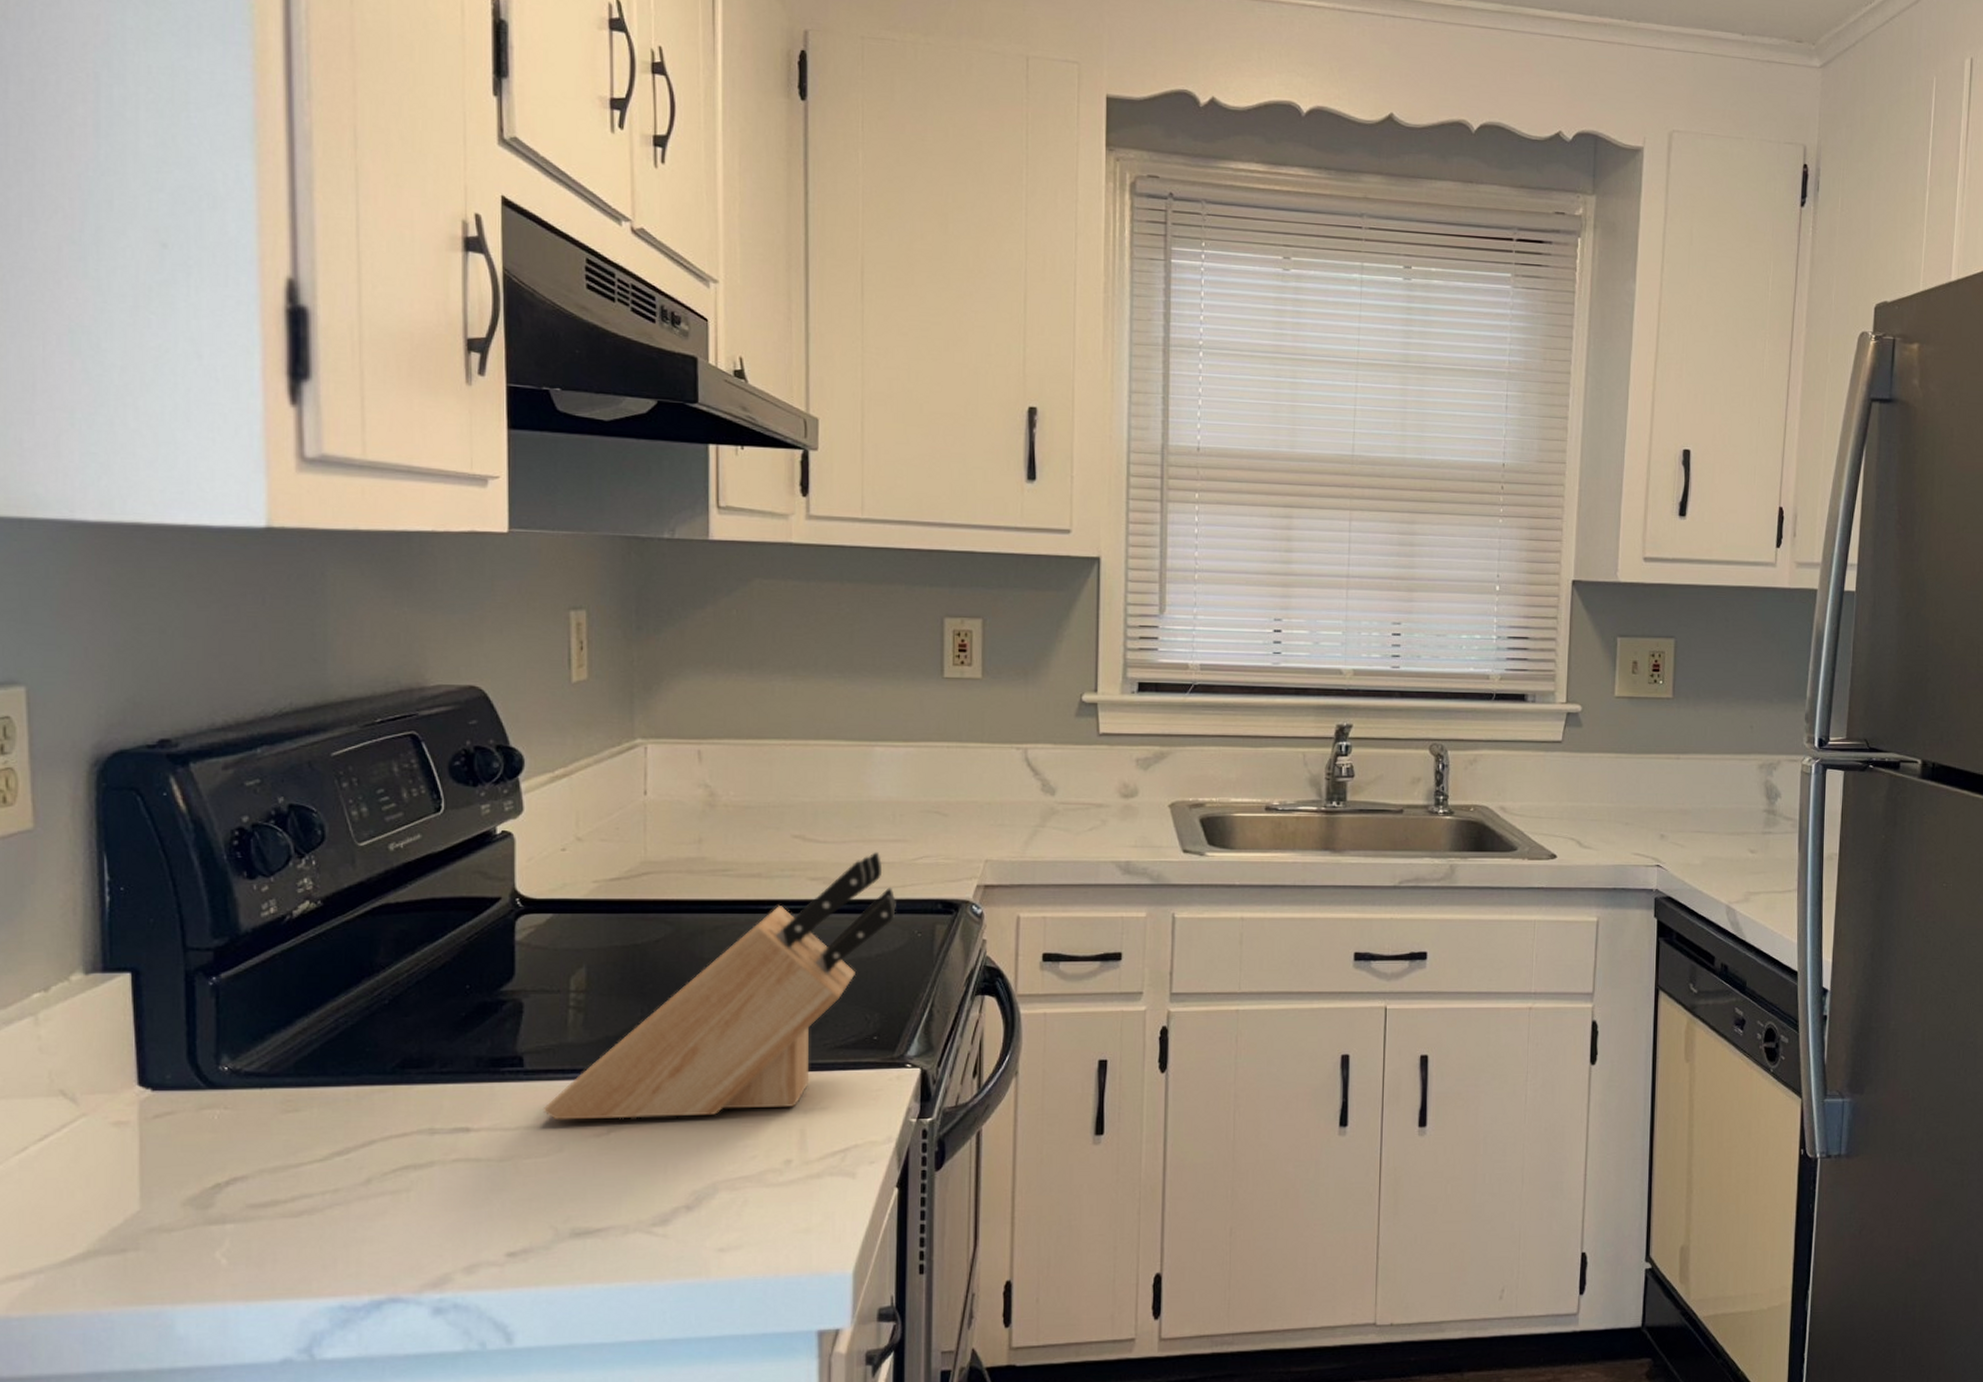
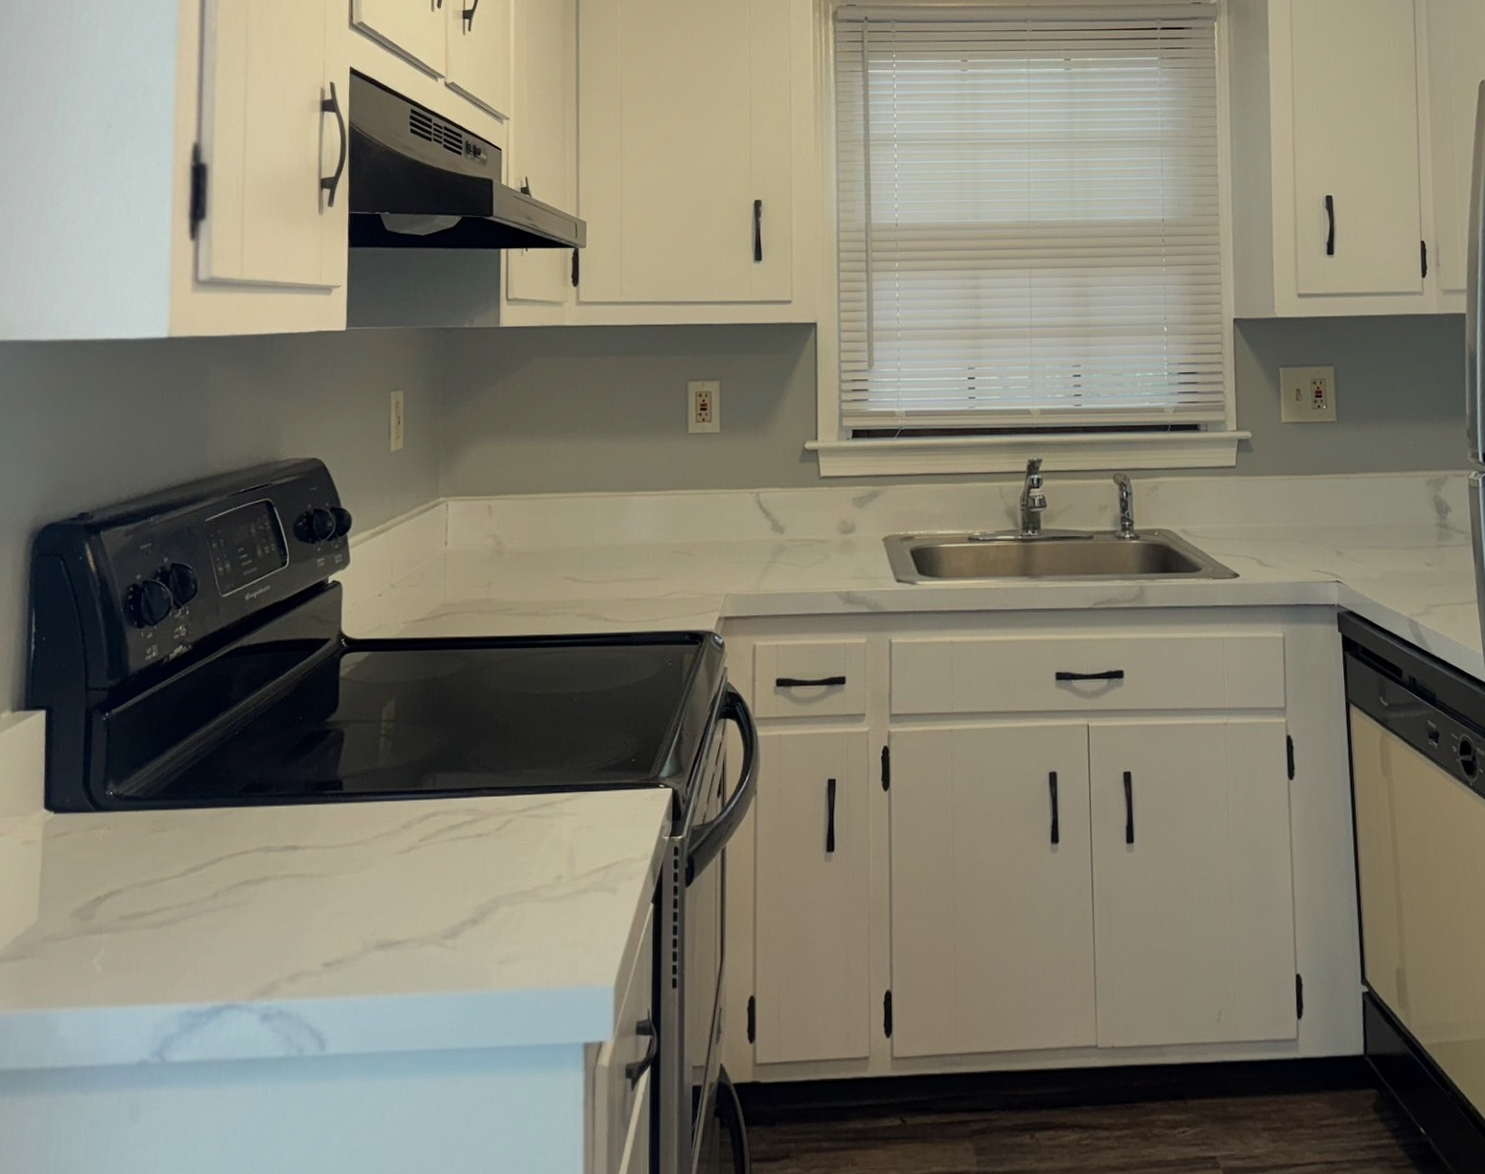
knife block: present [542,852,896,1121] -> none [357,590,650,839]

